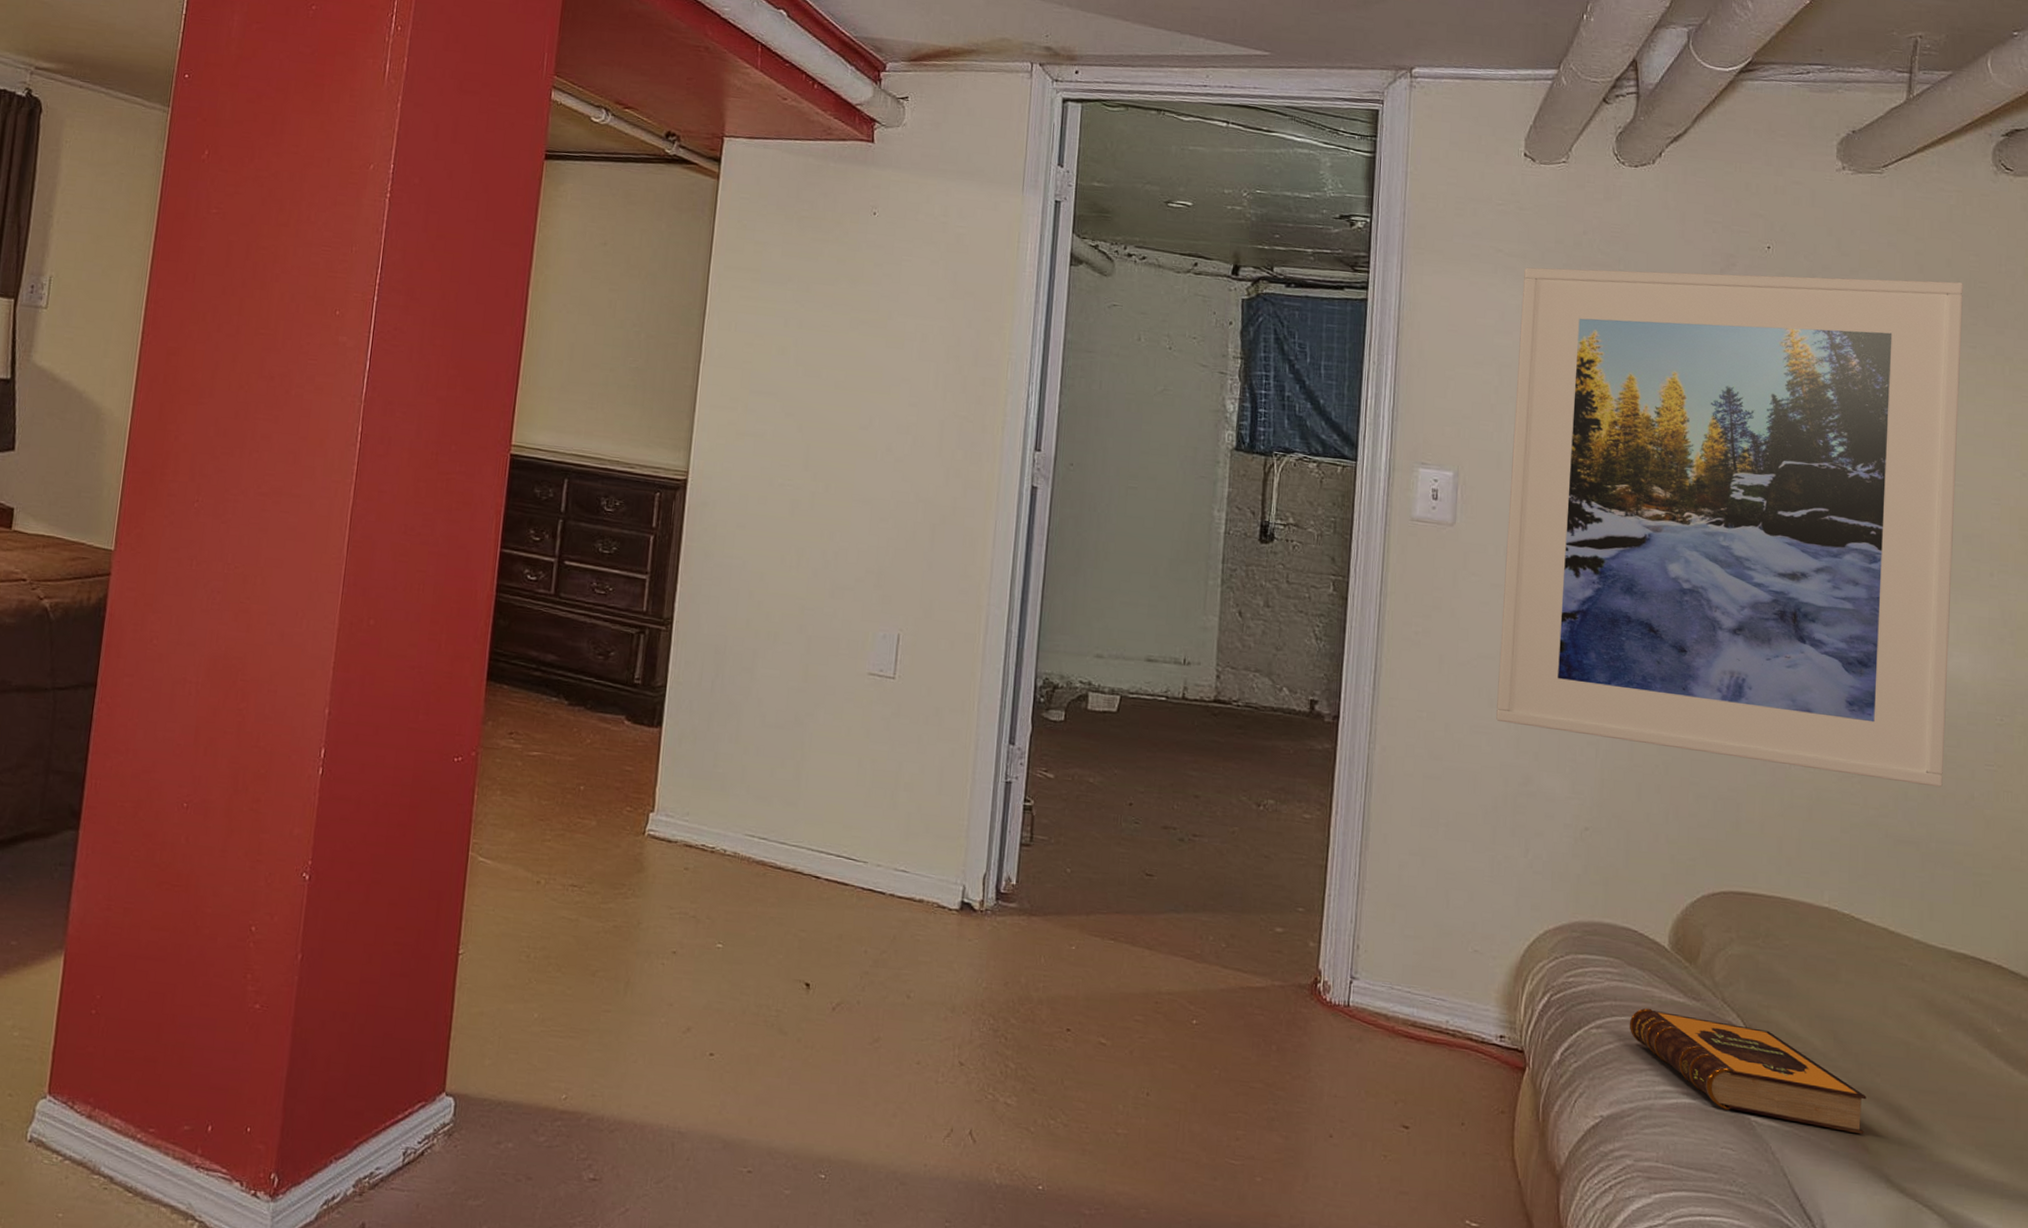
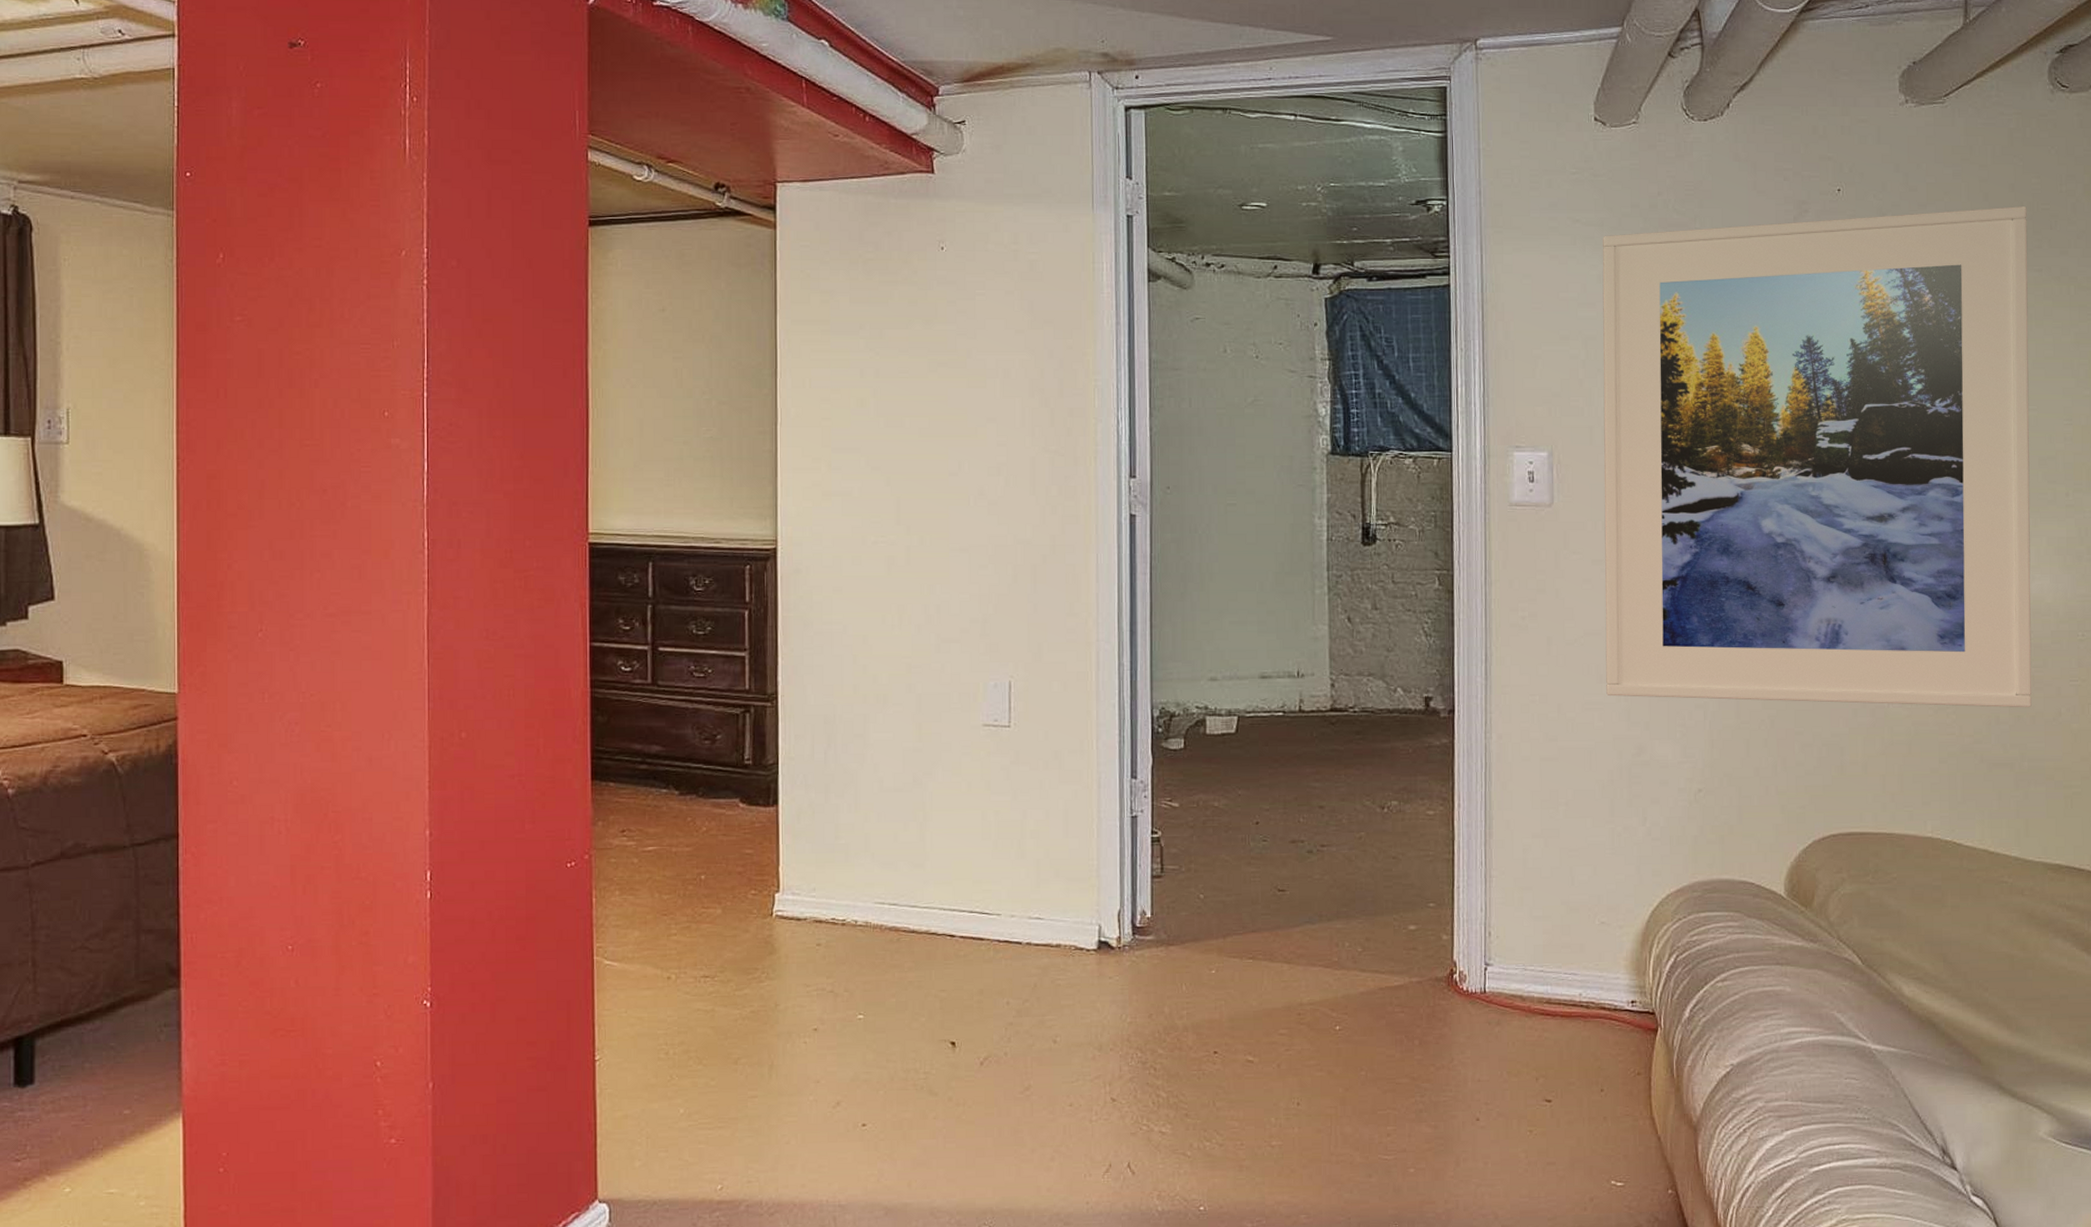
hardback book: present [1629,1007,1867,1135] -> none [1752,955,1977,1048]

